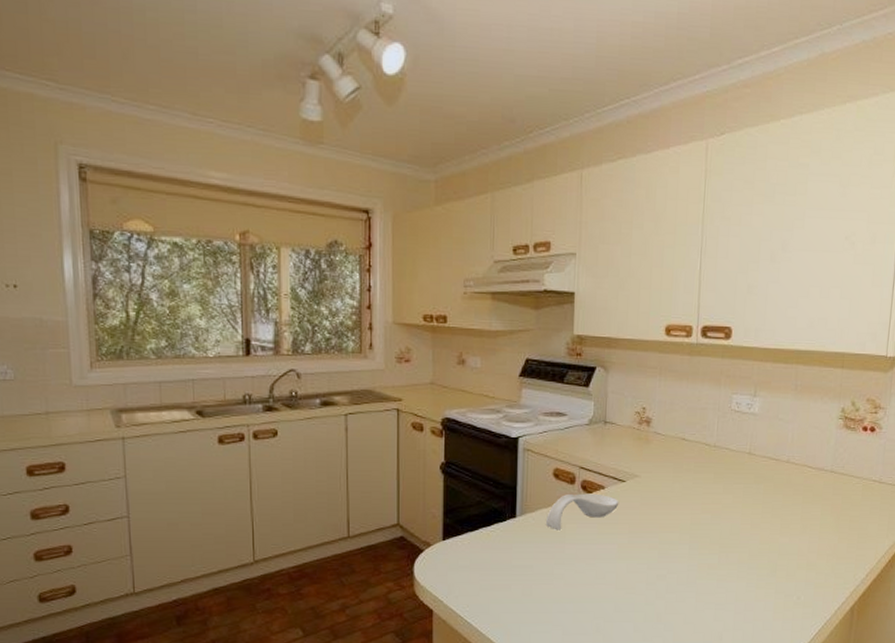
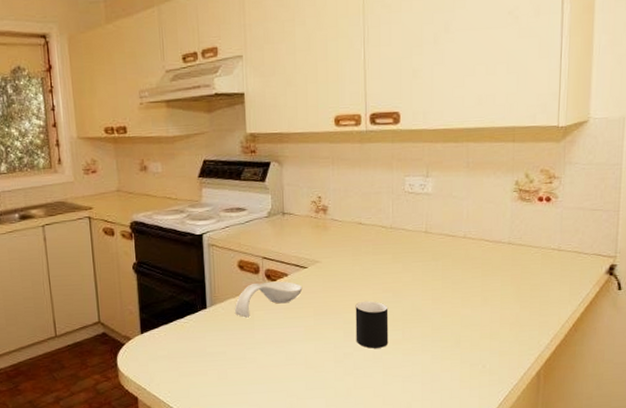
cup: none [670,521,706,572] -> present [355,300,389,349]

